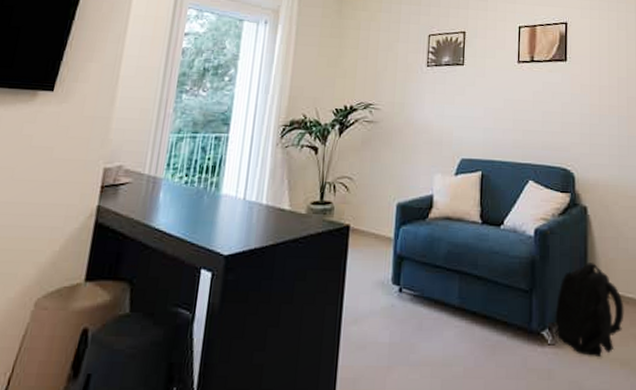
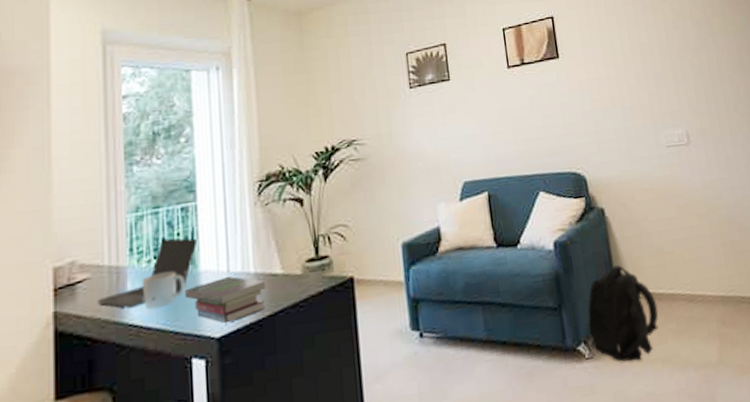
laptop: none [133,161,224,216] -> present [97,238,198,310]
mug: none [170,189,208,220] -> present [141,271,185,310]
books: none [205,204,275,245] -> present [185,276,267,324]

